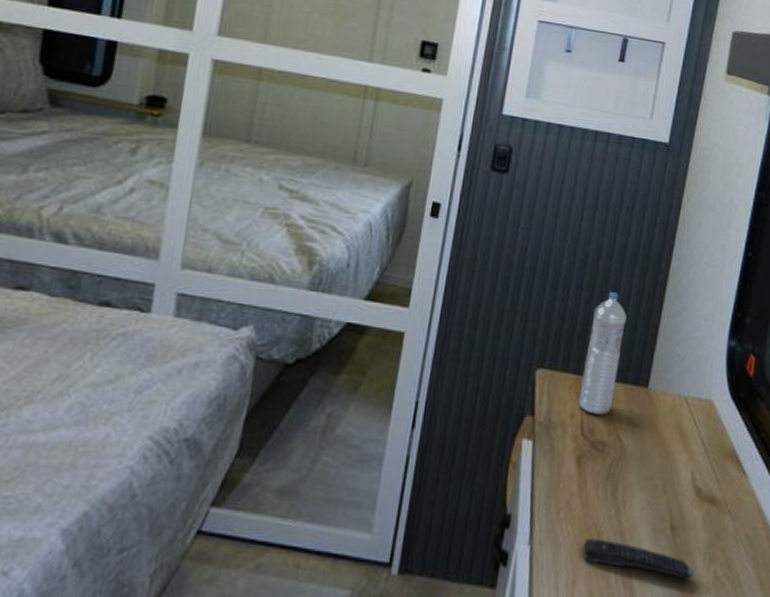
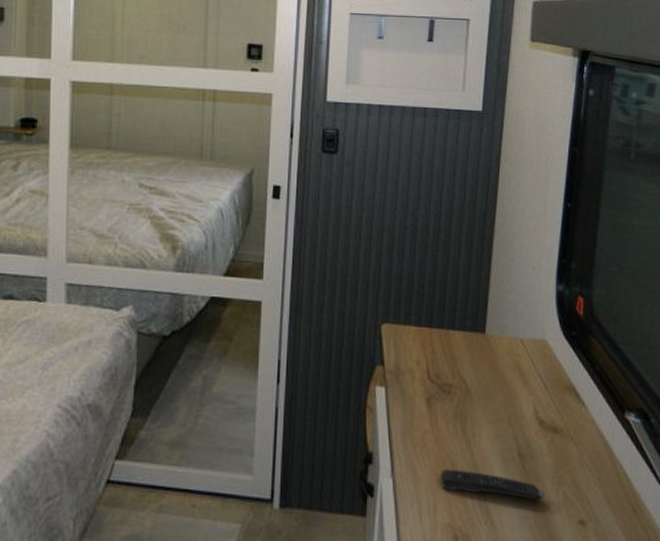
water bottle: present [578,292,627,415] -> none [423,251,459,360]

